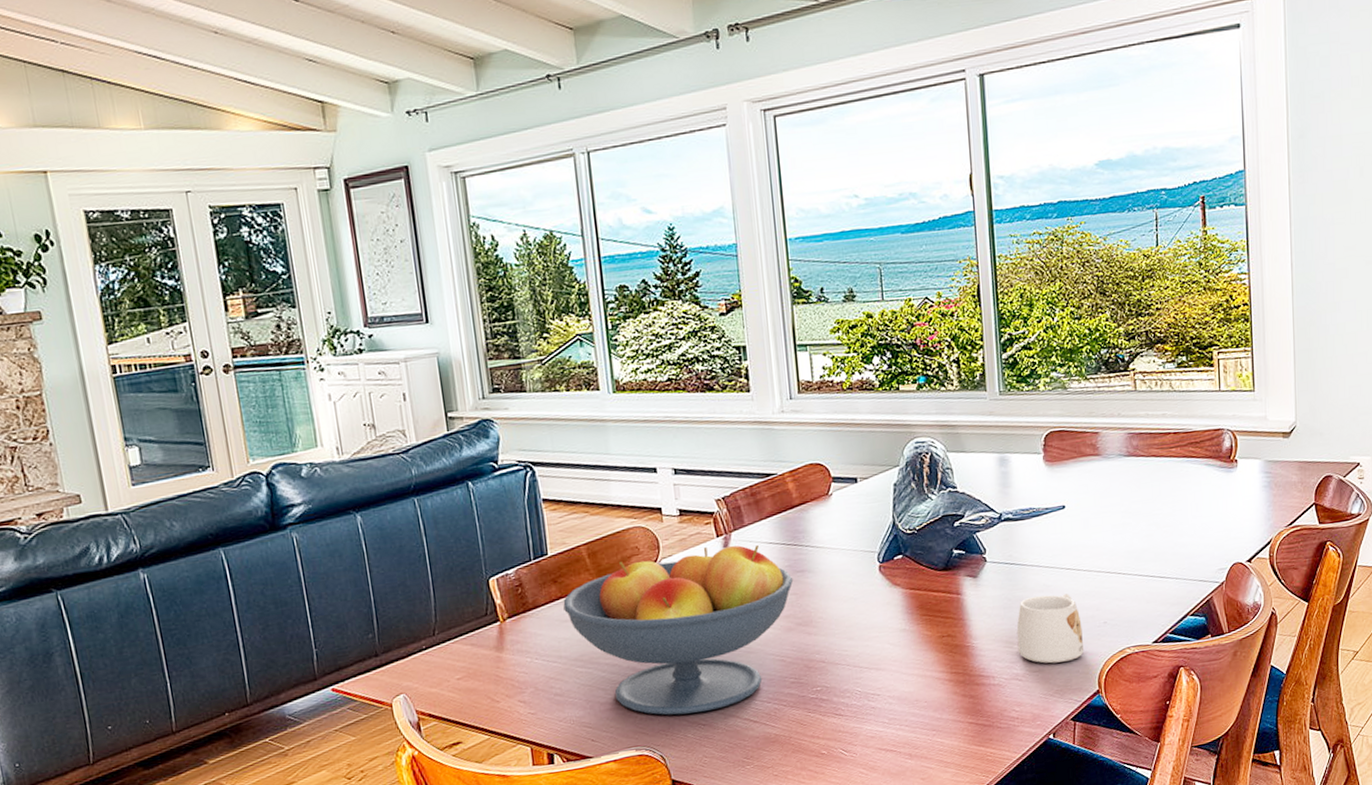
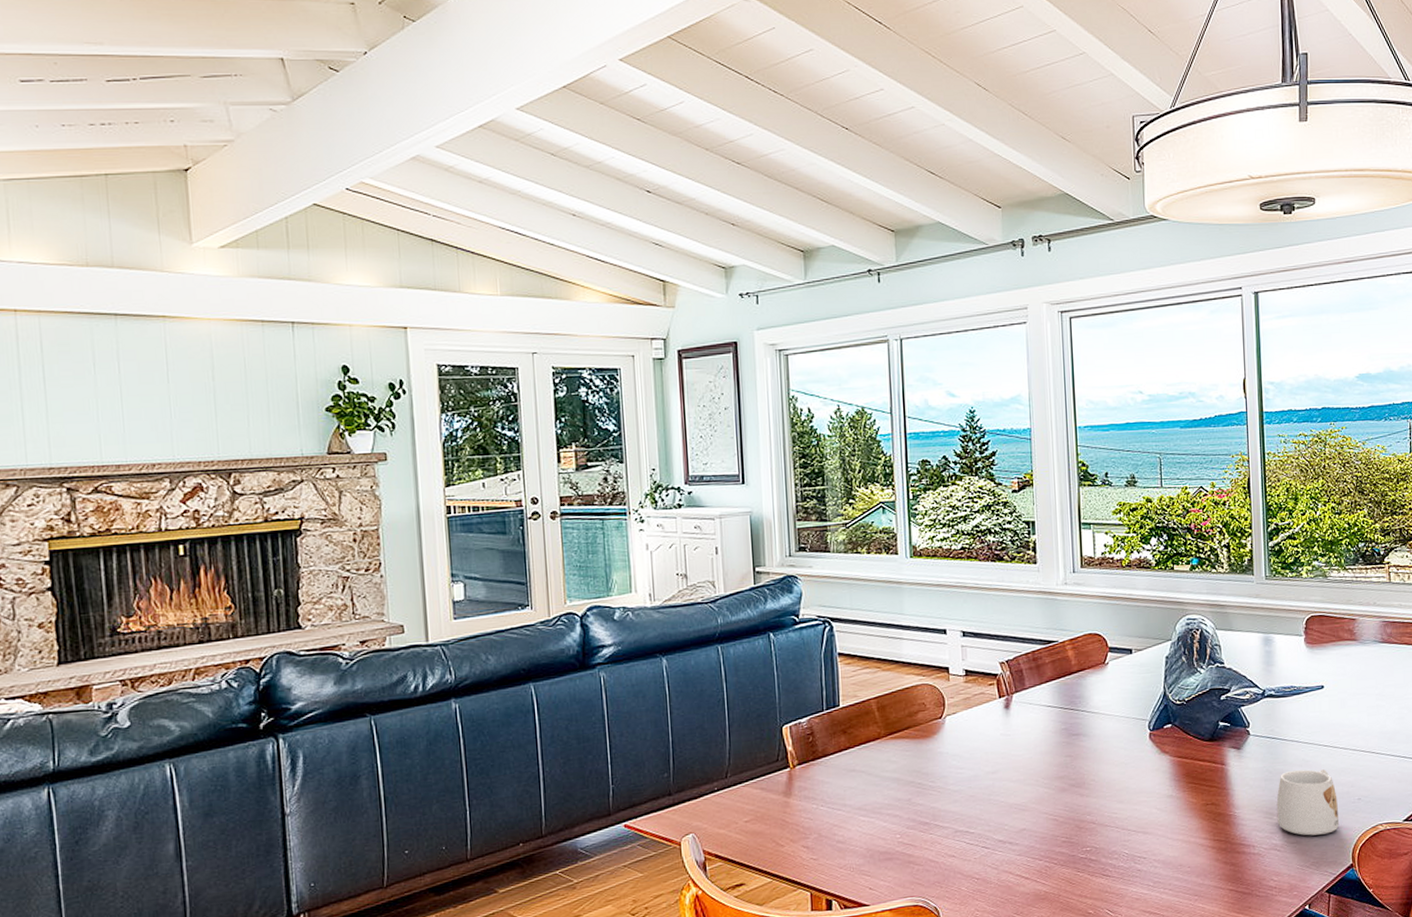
fruit bowl: present [563,544,794,715] -> none [851,707,1069,868]

